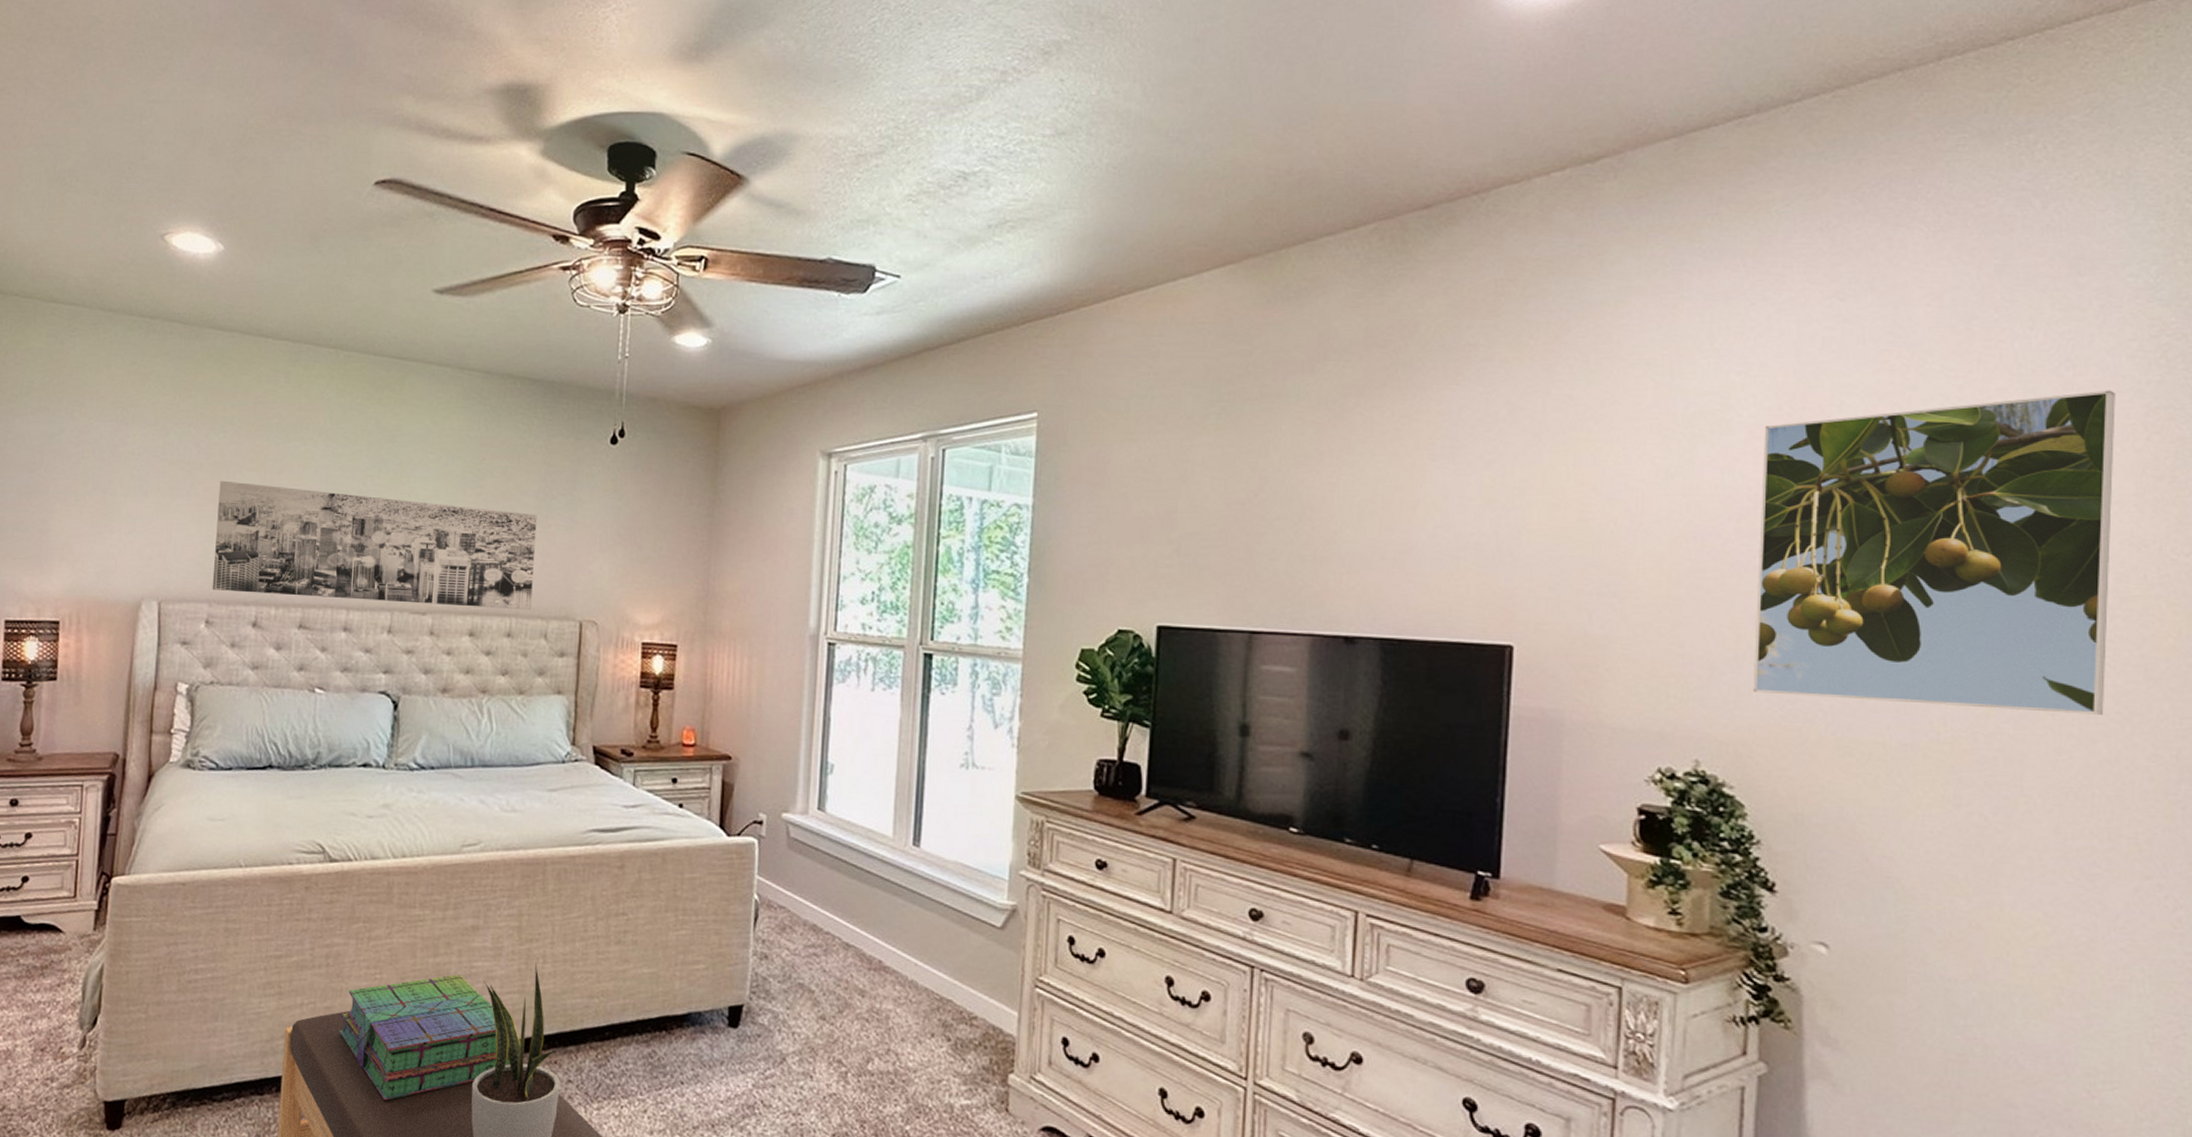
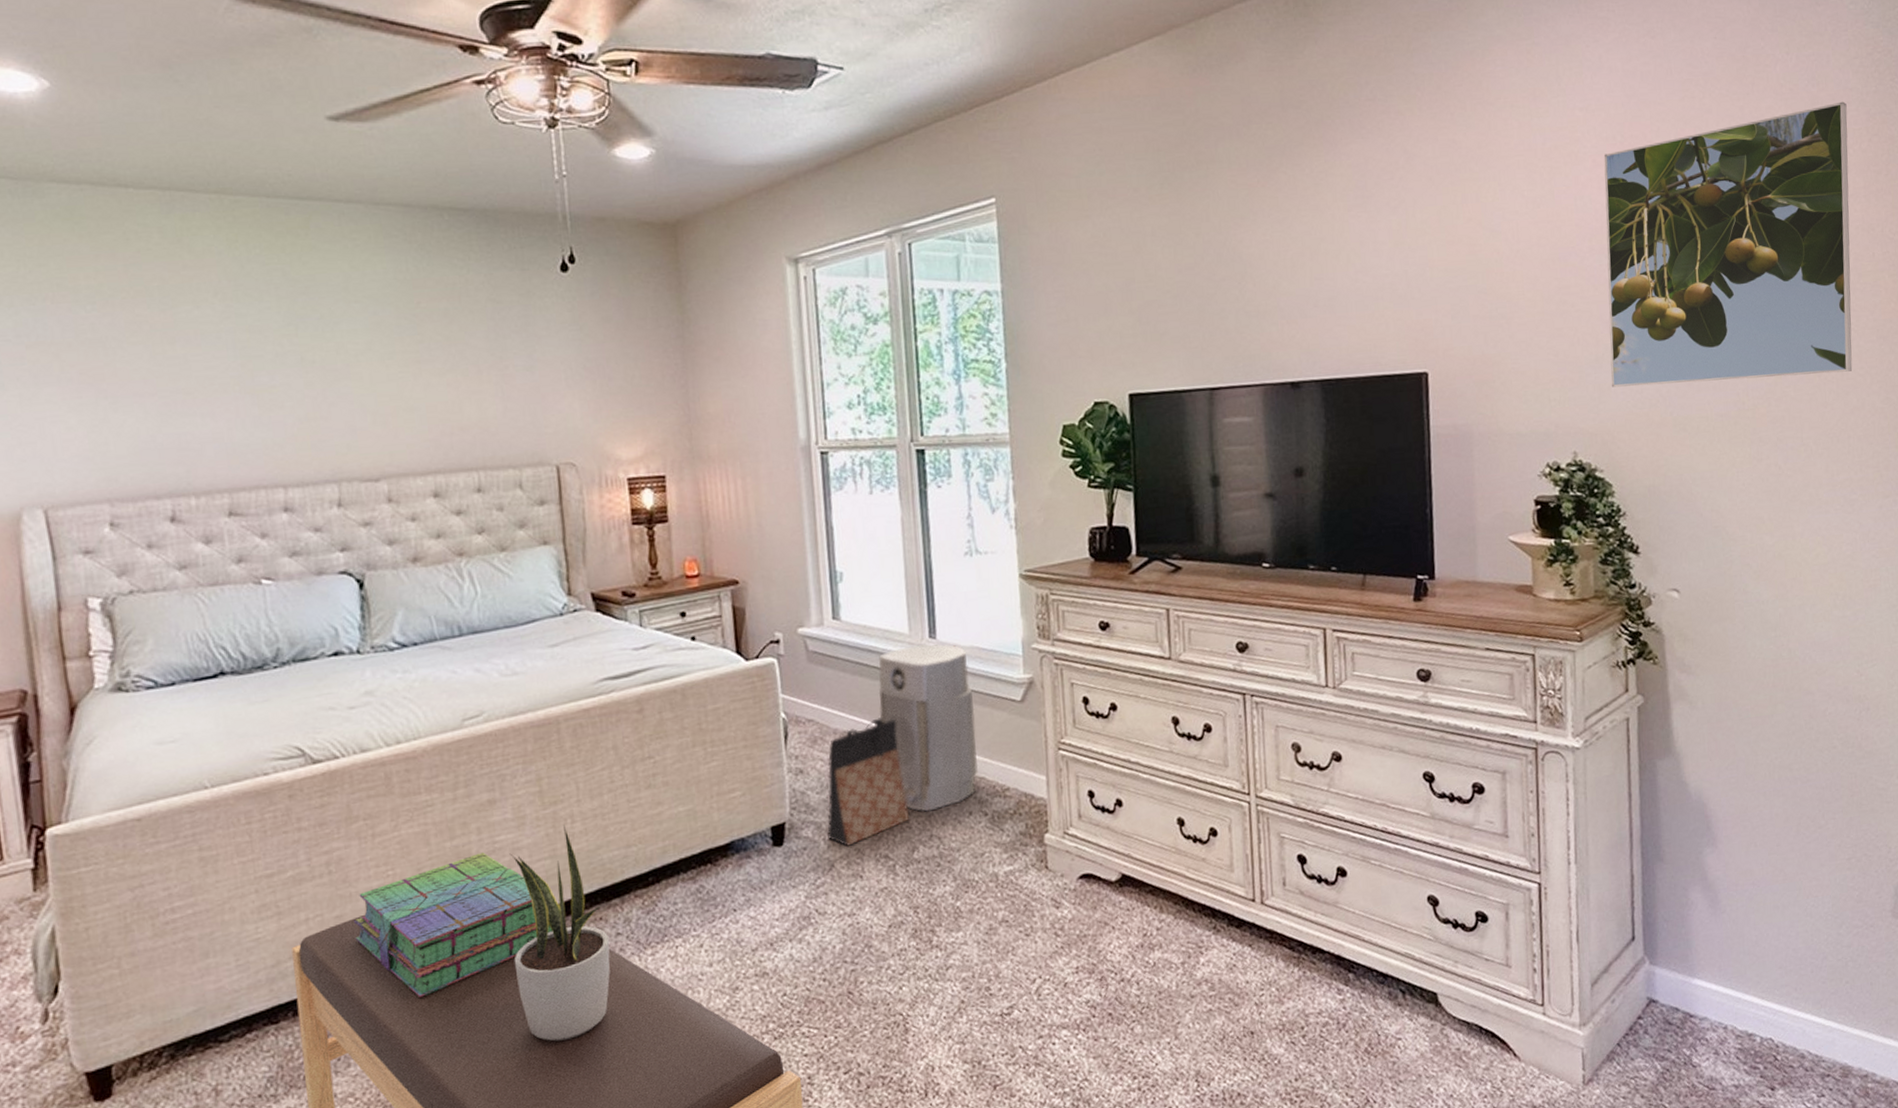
wall art: present [212,480,537,611] -> none [97,356,500,487]
bag: none [783,917,869,1043] -> present [827,717,910,846]
air purifier: none [851,850,951,1025] -> present [878,644,979,812]

